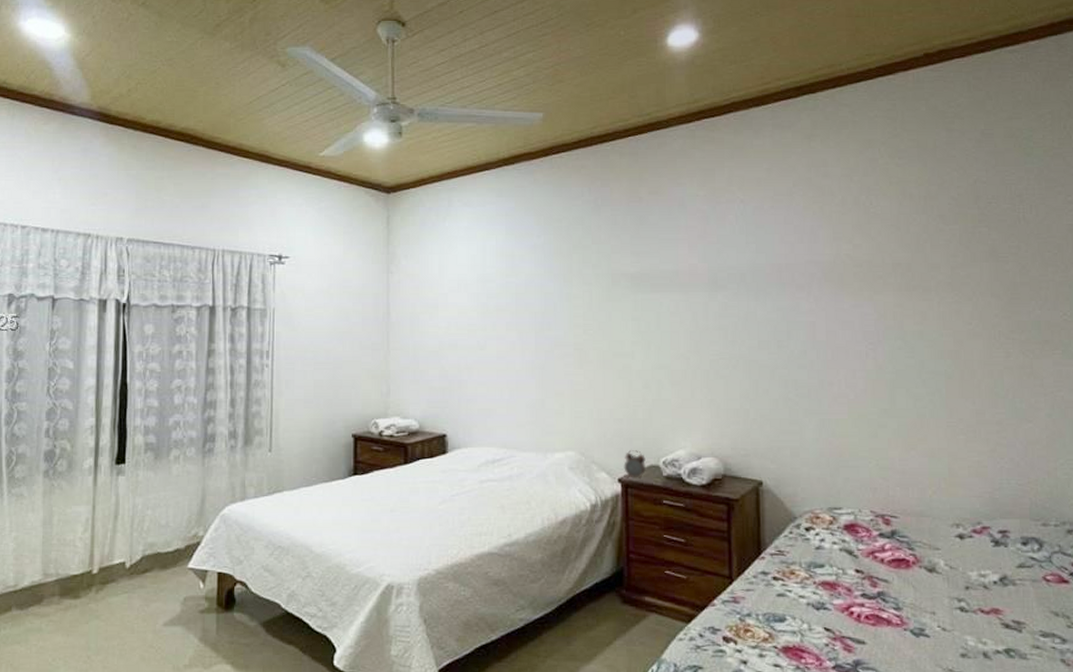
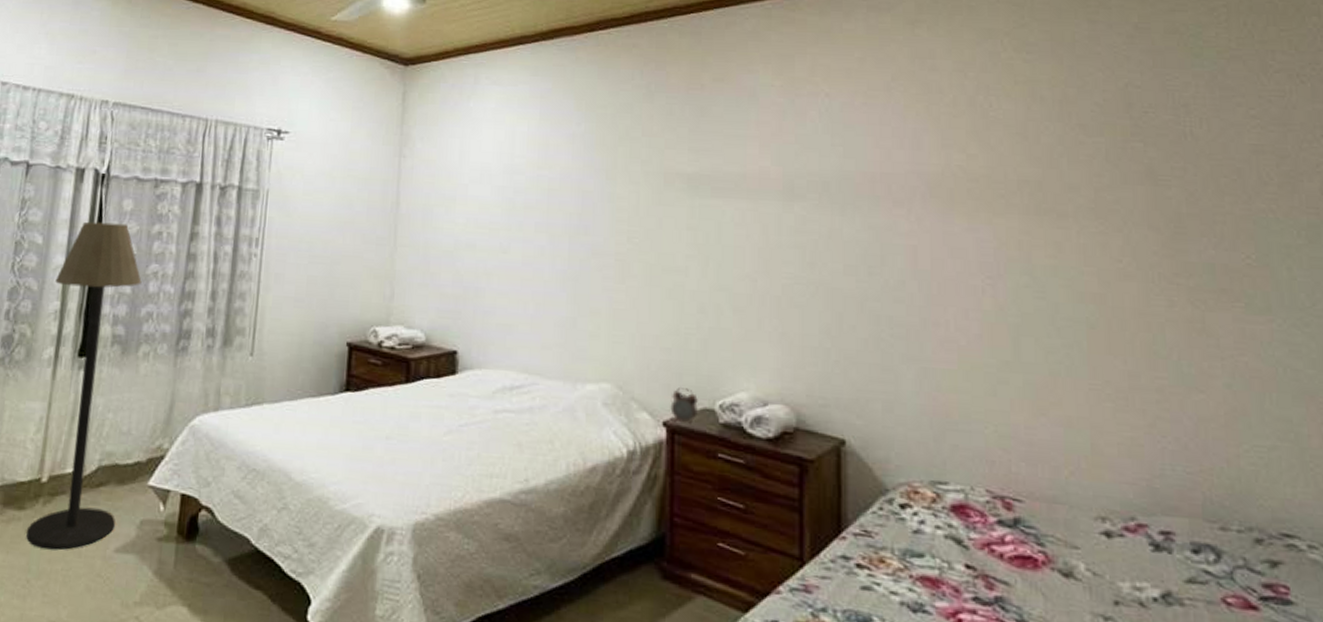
floor lamp: none [84,346,167,629] -> present [26,221,142,550]

